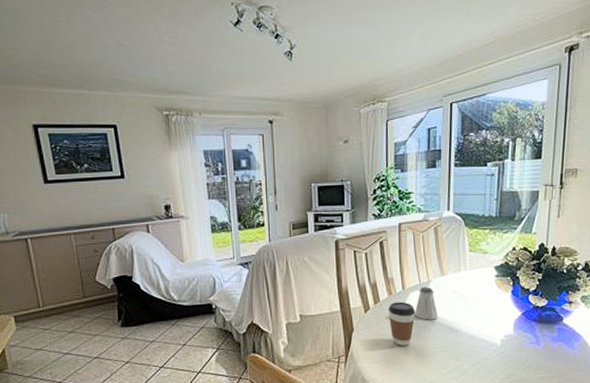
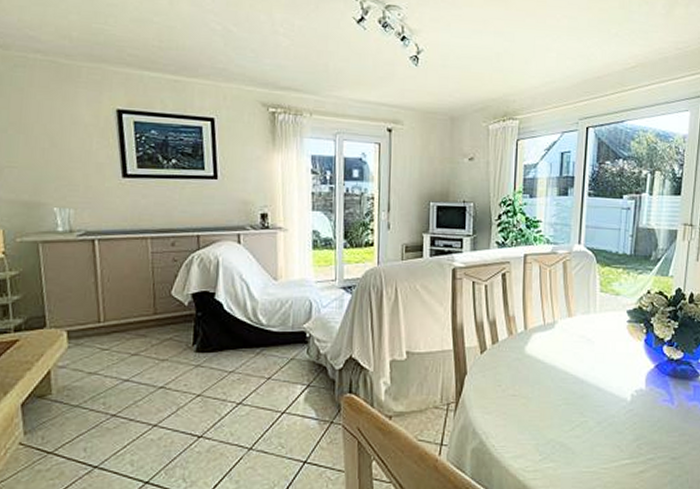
coffee cup: present [388,302,416,346] -> none [507,343,538,395]
saltshaker: present [414,287,438,320] -> none [536,329,562,367]

